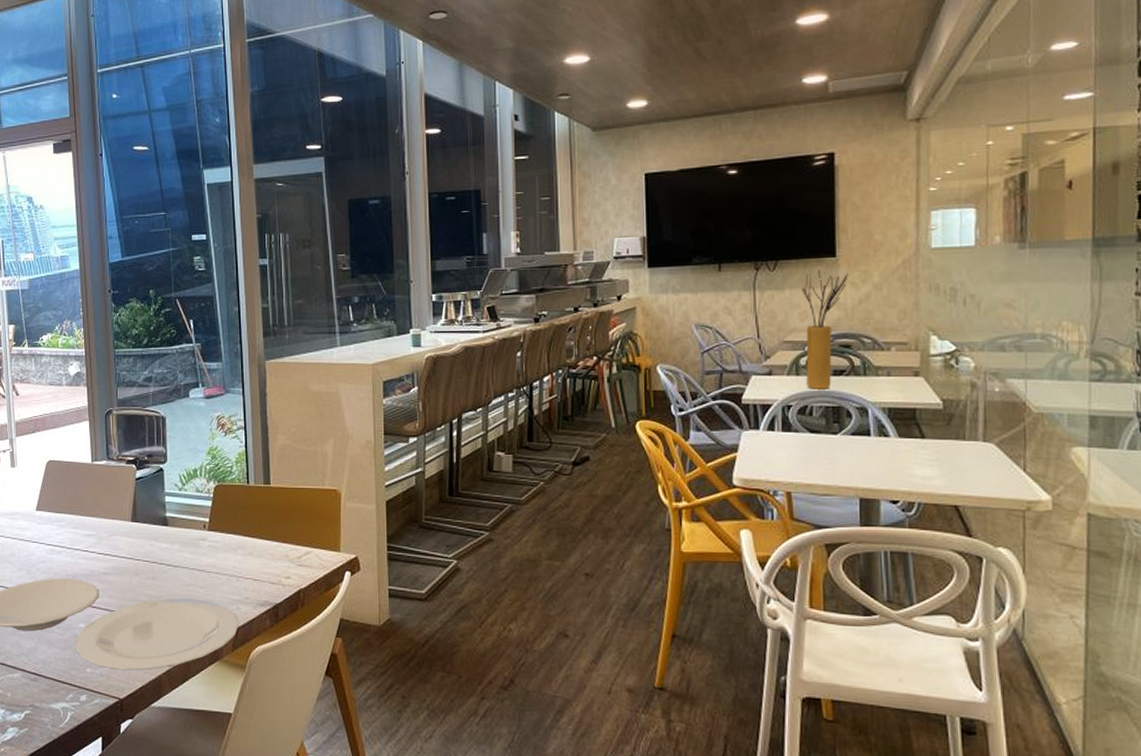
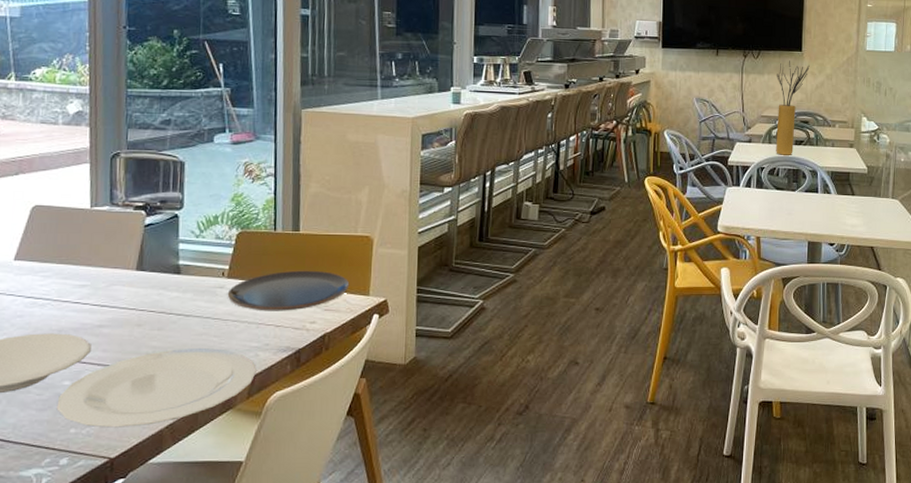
plate: none [209,524,321,565] -> present [227,270,350,311]

